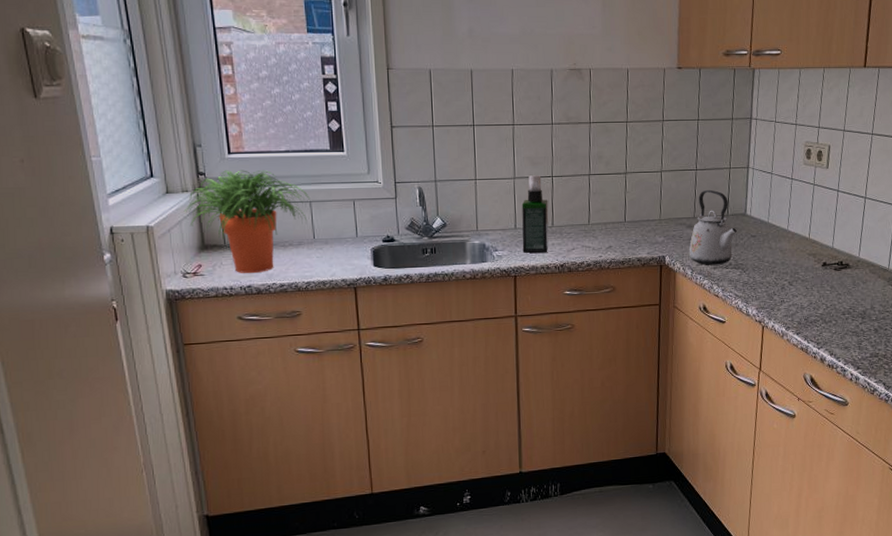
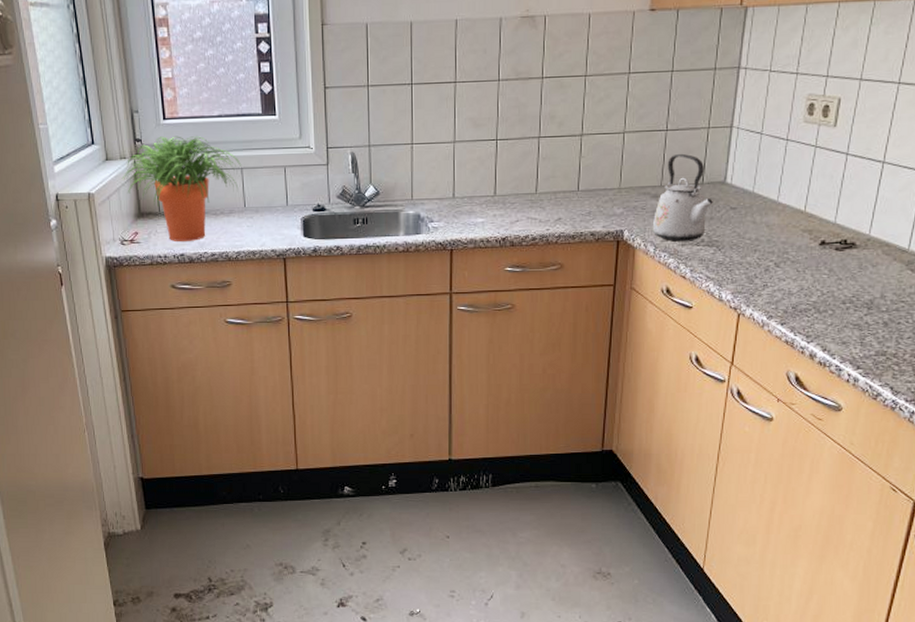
spray bottle: present [521,174,549,253] -> none [460,137,491,225]

